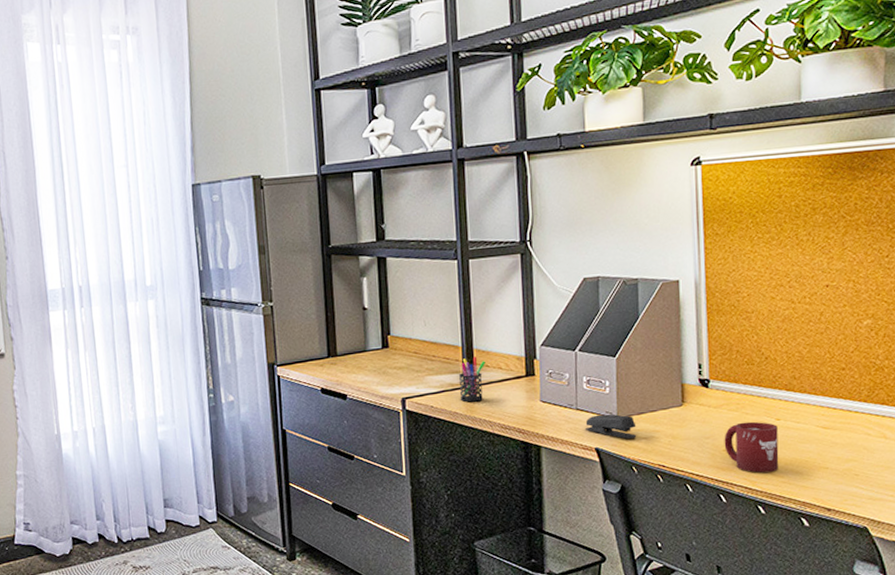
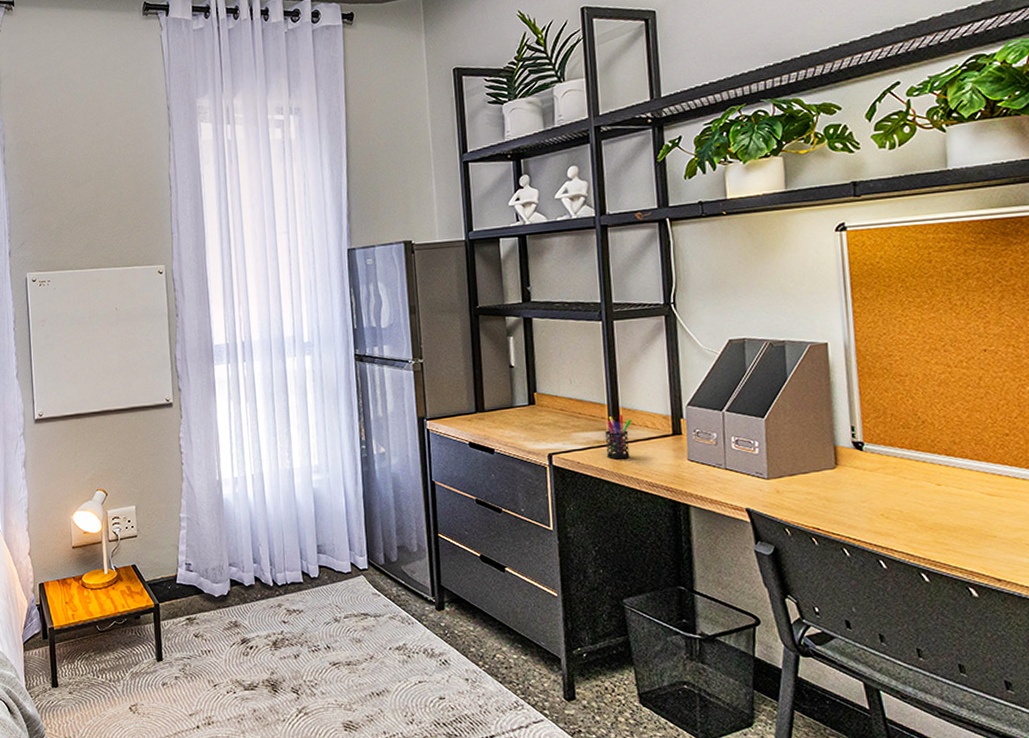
stapler: present [584,414,637,439] -> none [734,474,789,500]
cup: present [724,421,779,473] -> none [881,486,942,539]

